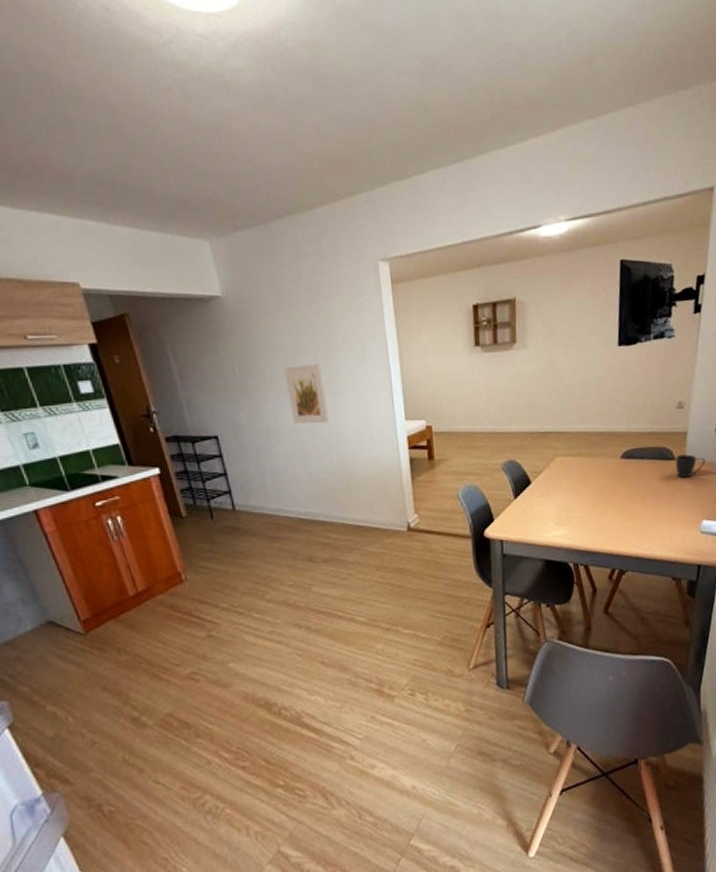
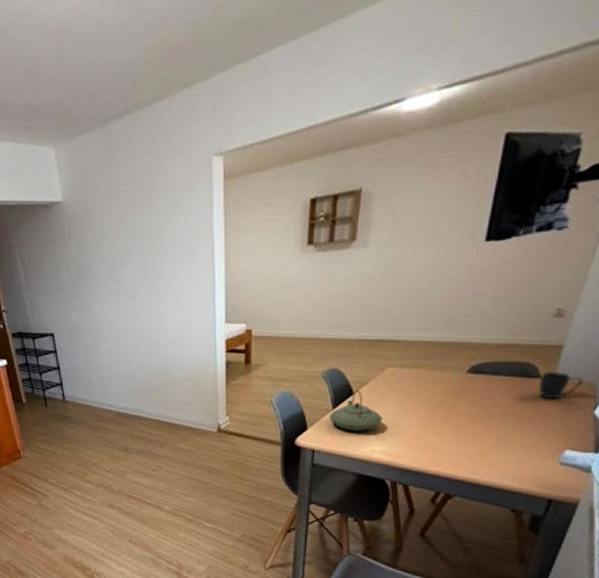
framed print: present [284,363,329,424] -> none [113,265,151,325]
teapot: none [512,479,559,519] -> present [329,390,382,431]

